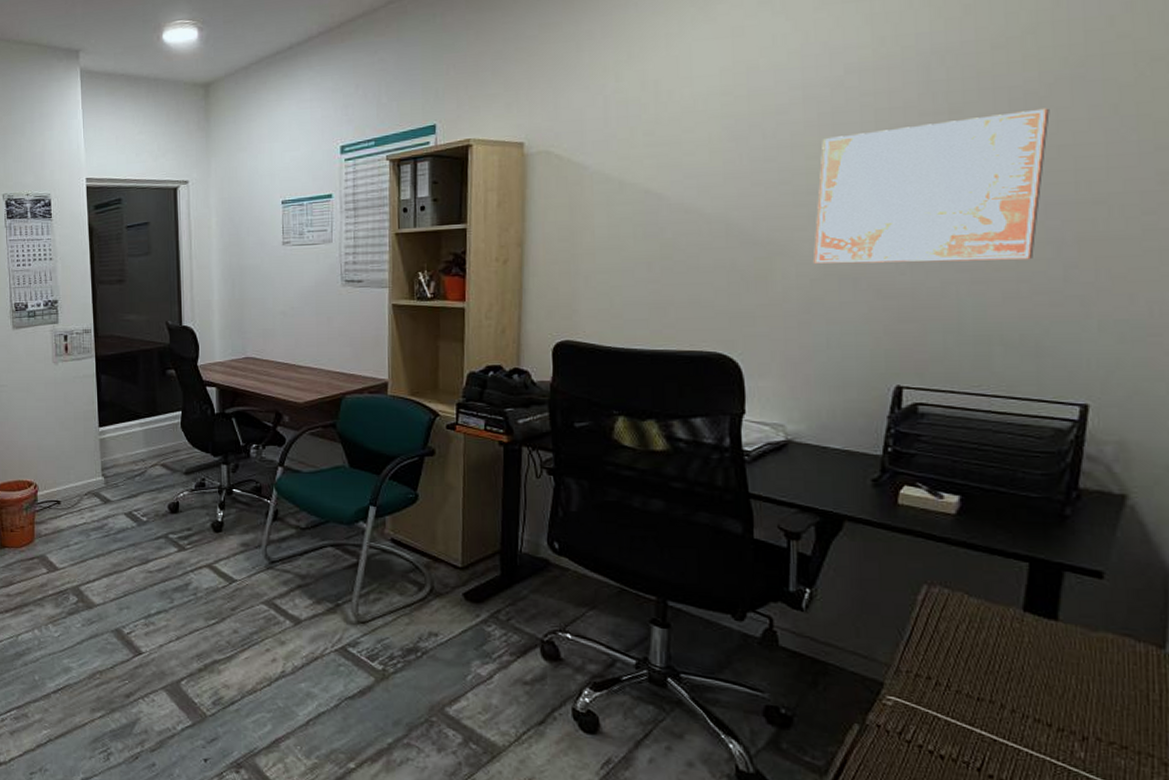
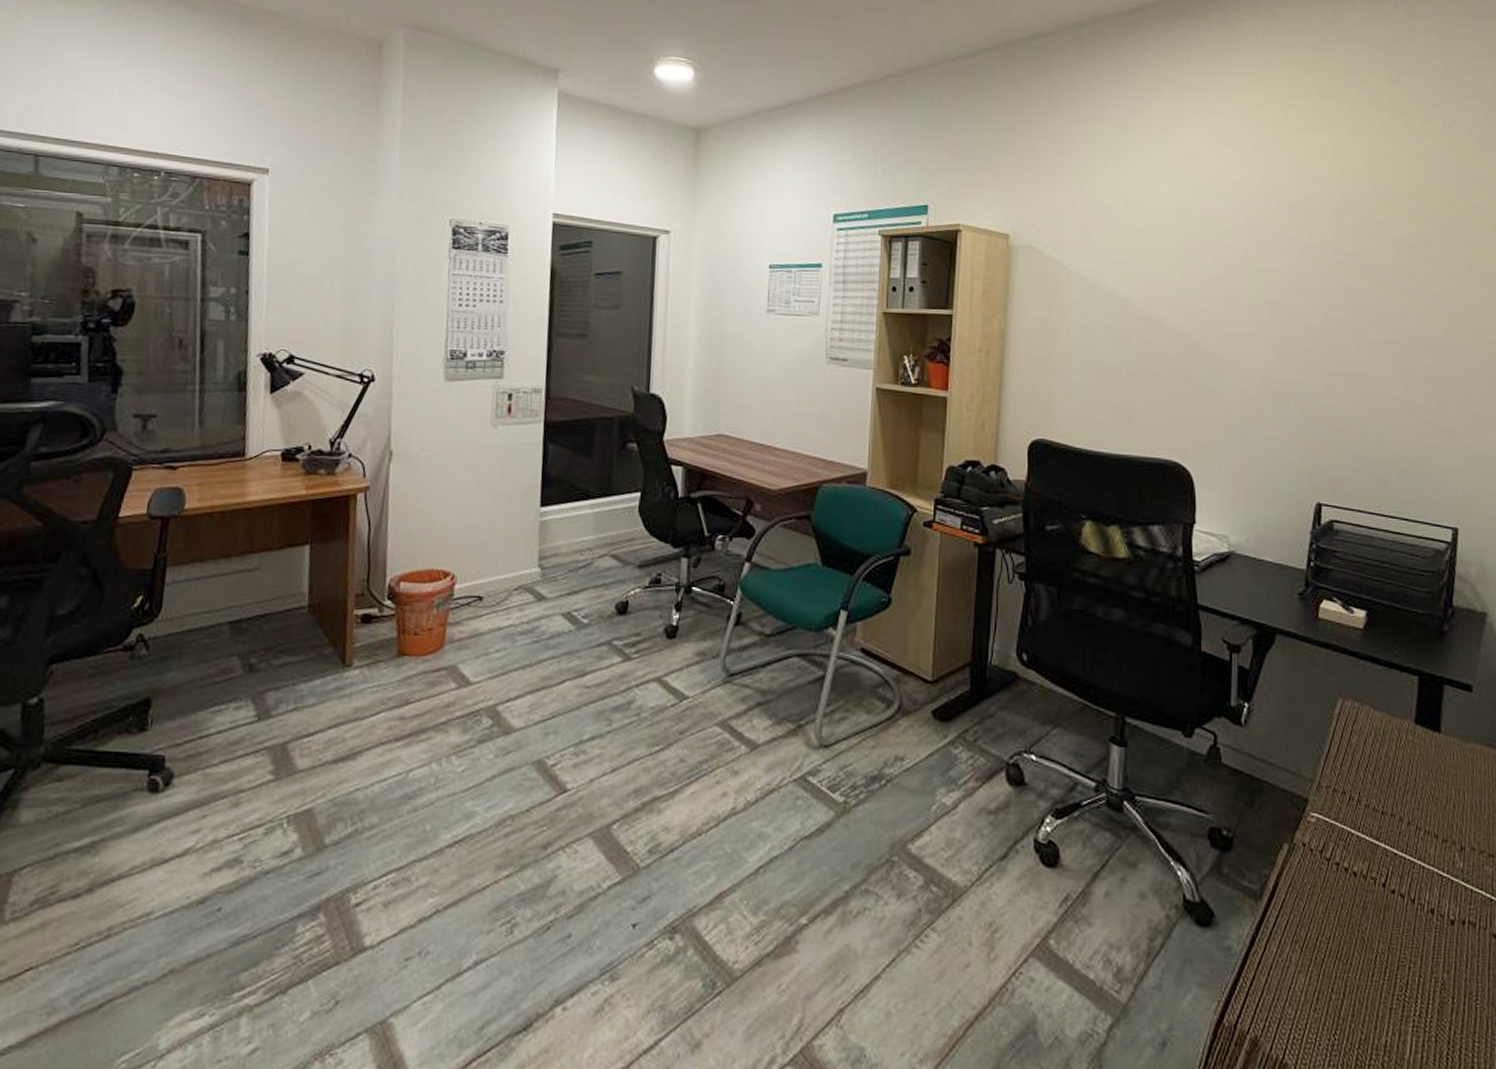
wall art: present [812,108,1050,264] -> none [1251,260,1426,393]

